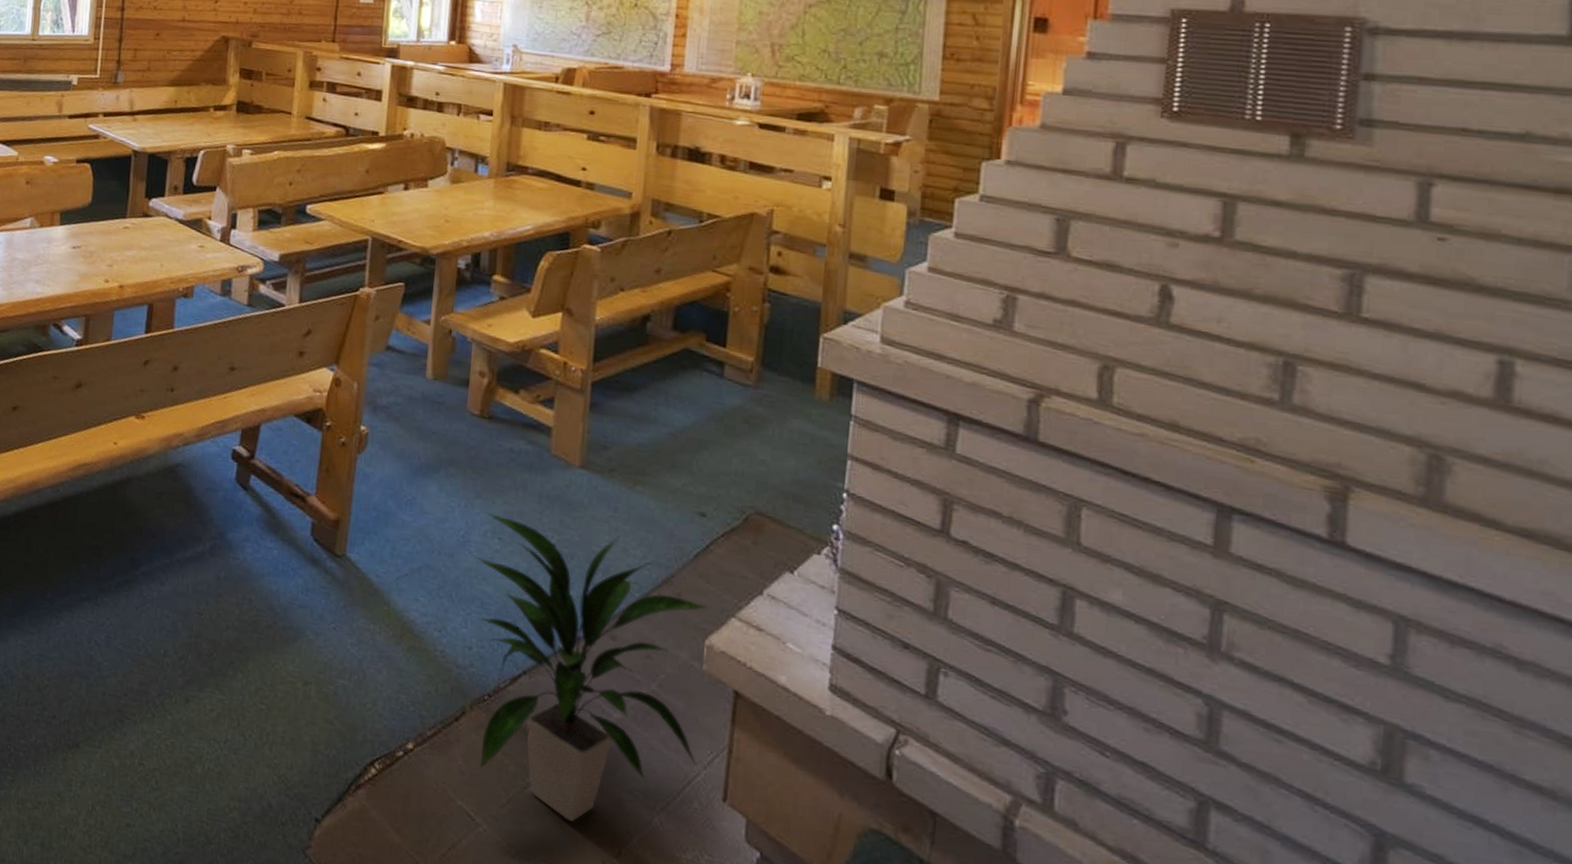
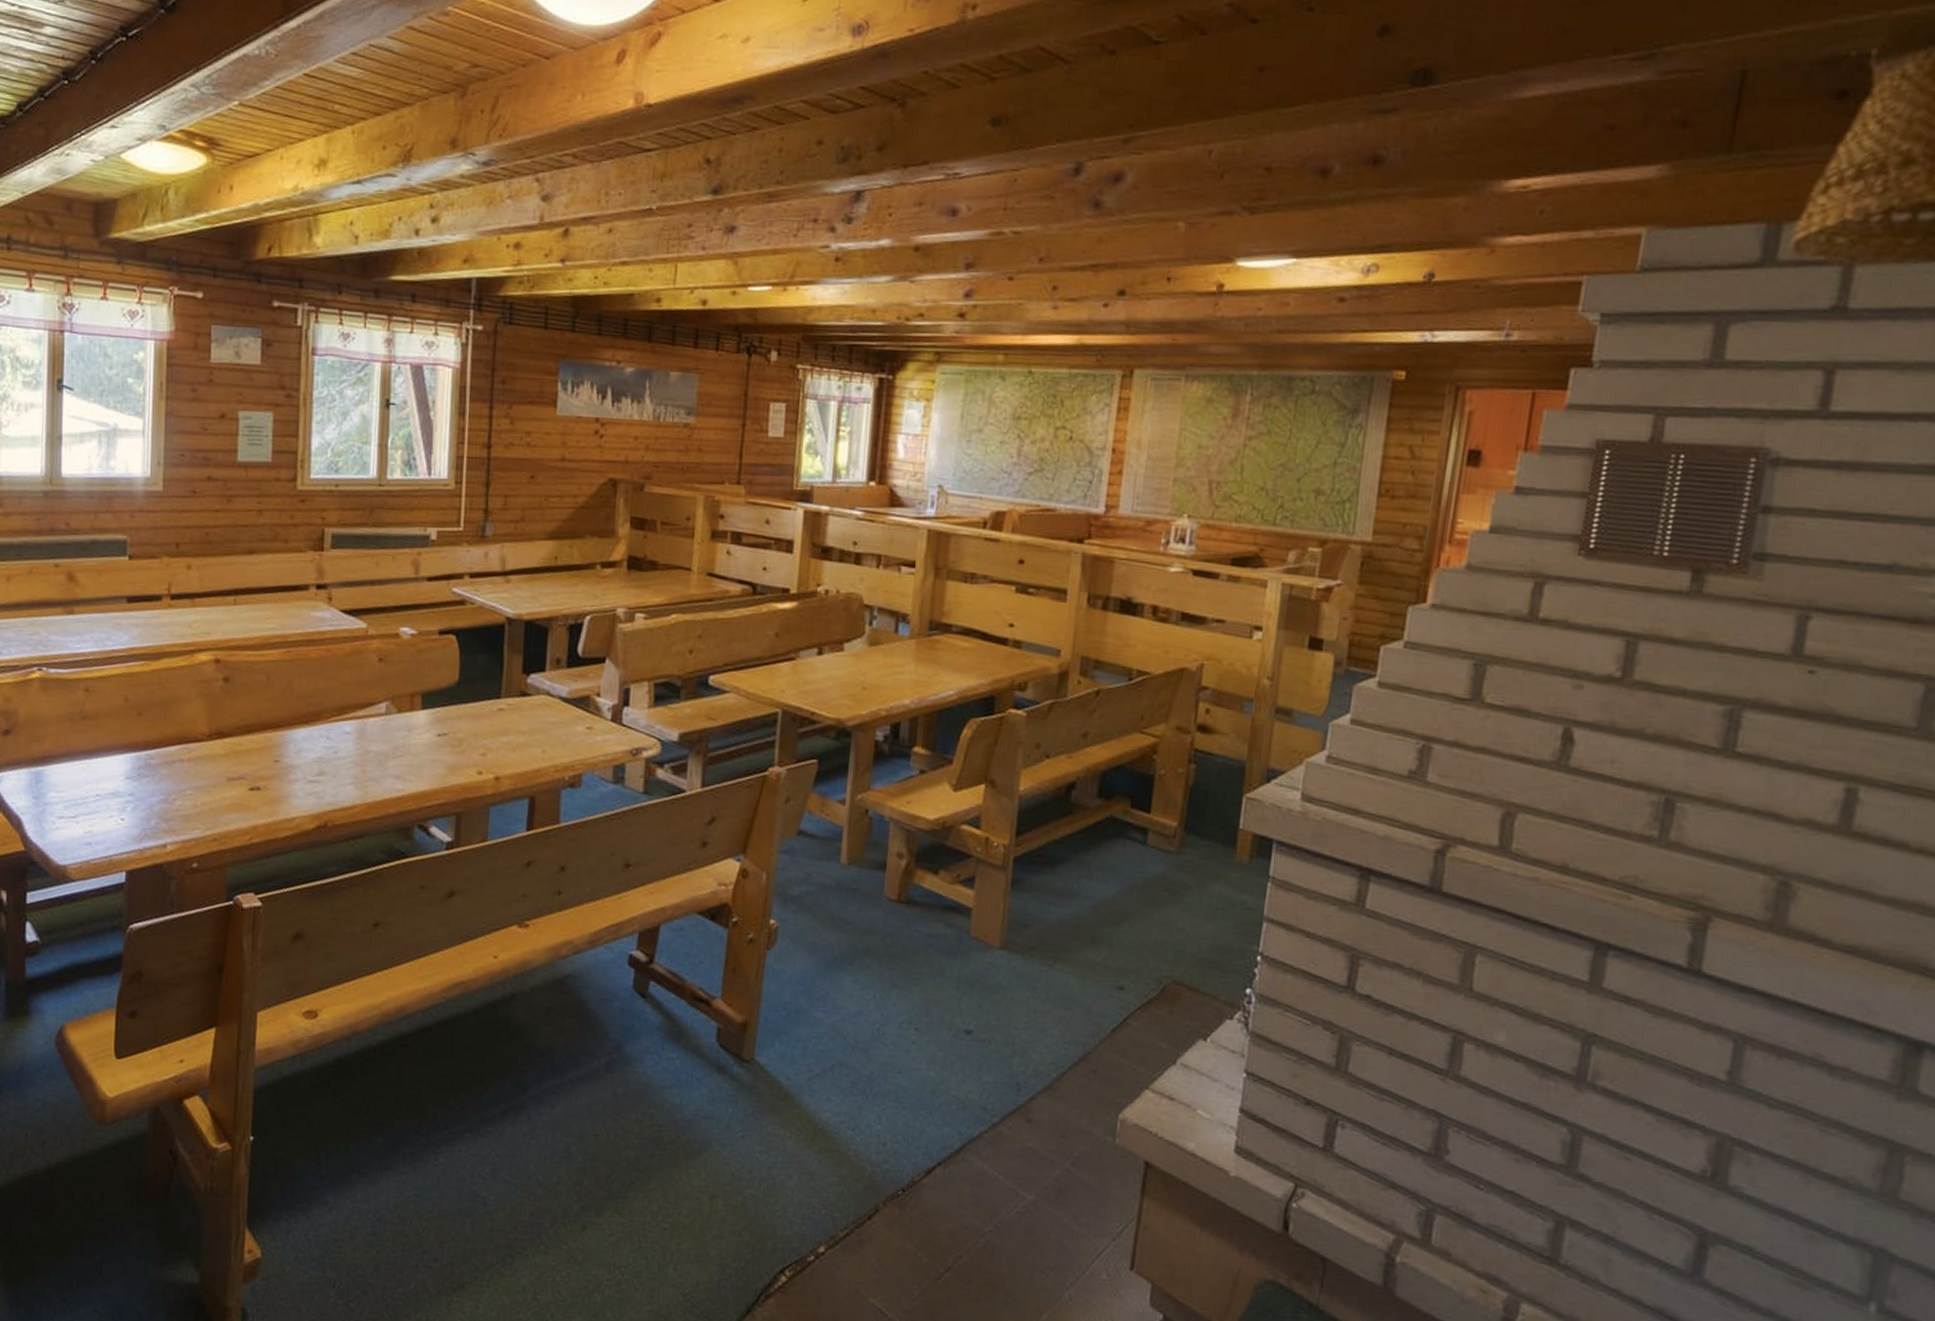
indoor plant: present [475,511,710,822] -> none [890,1001,1124,1306]

